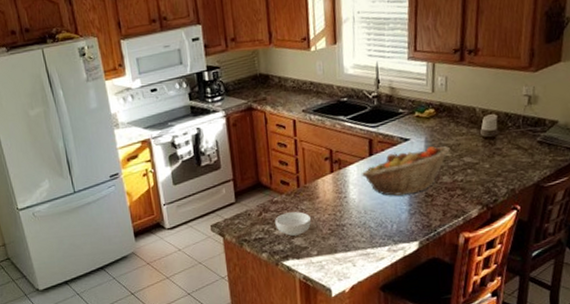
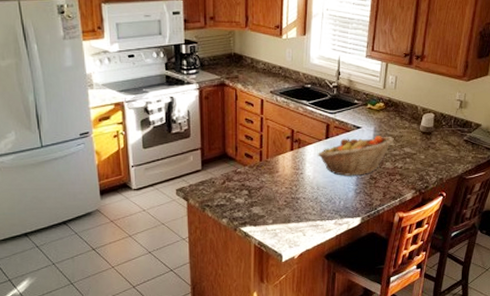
cereal bowl: present [275,211,311,236] -> none [237,183,269,205]

